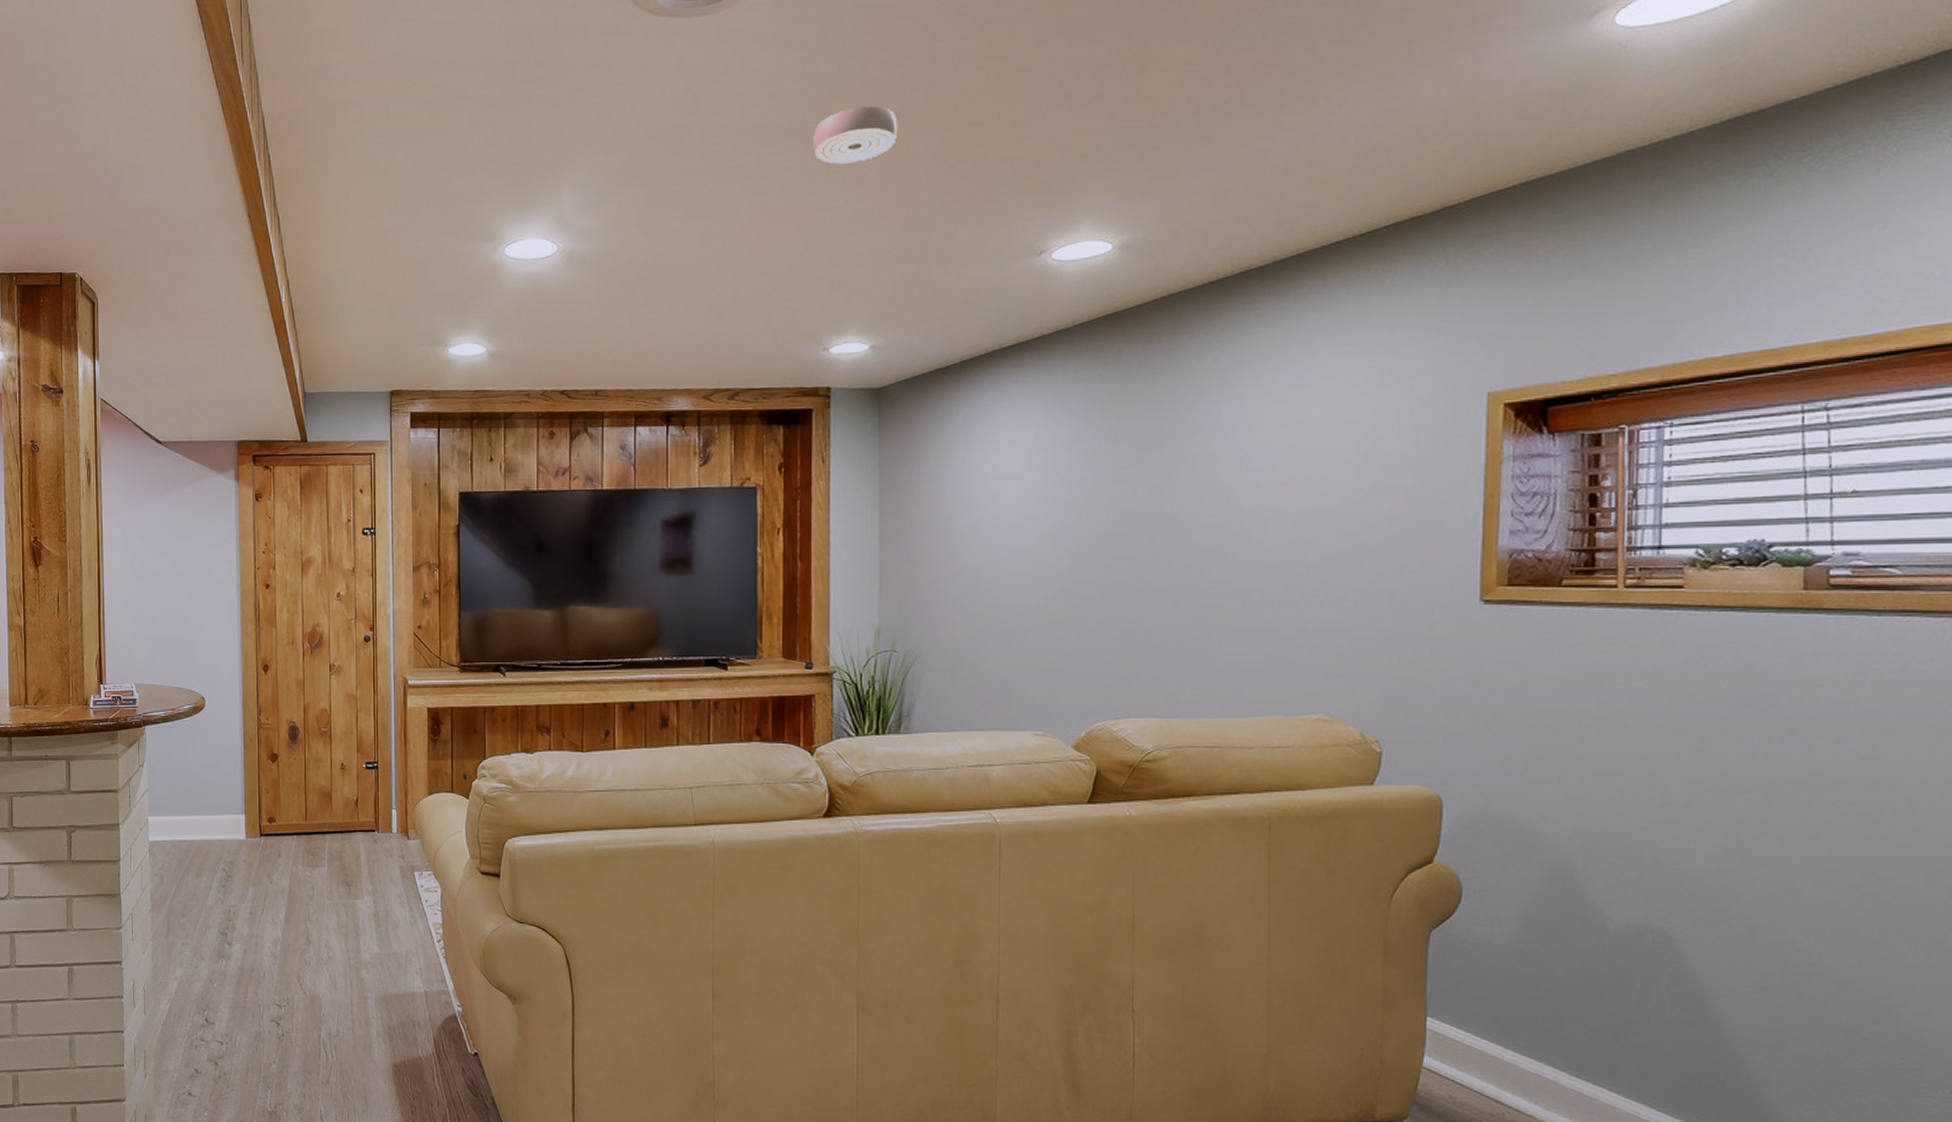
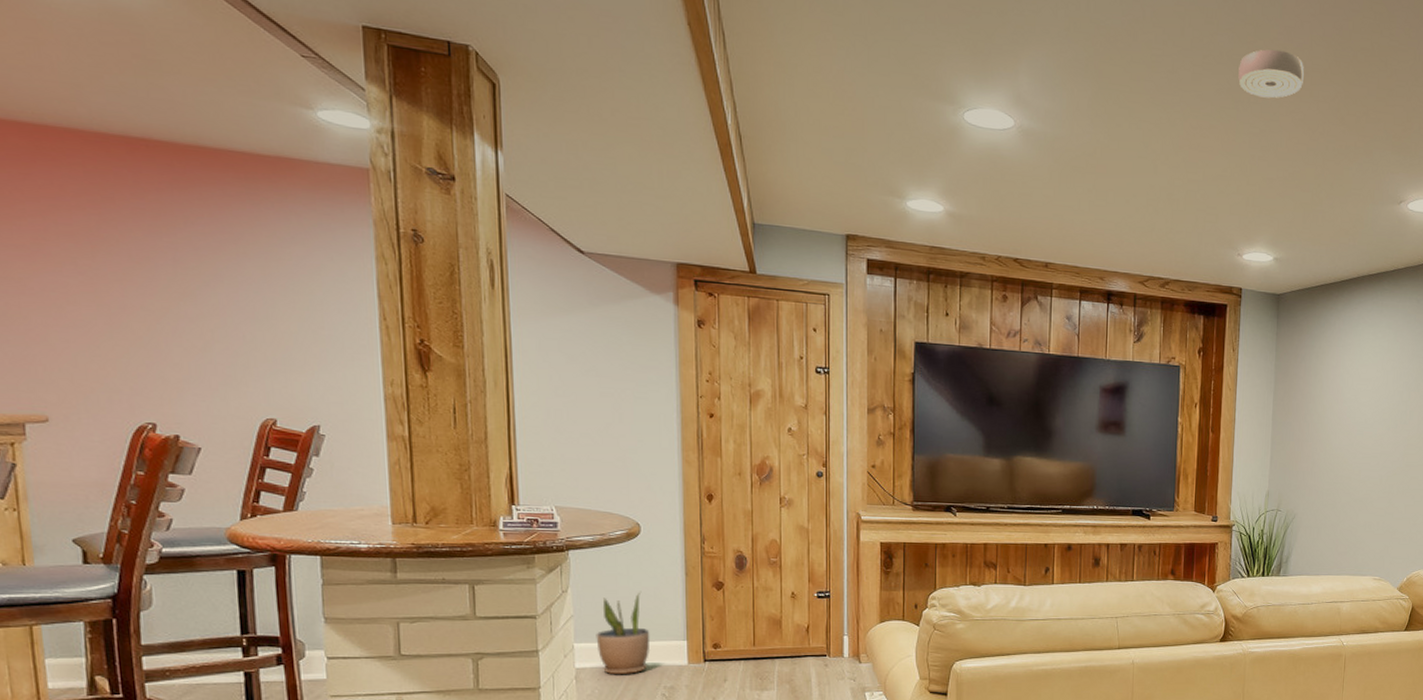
potted plant: none [166,765,213,849] -> present [596,592,650,675]

